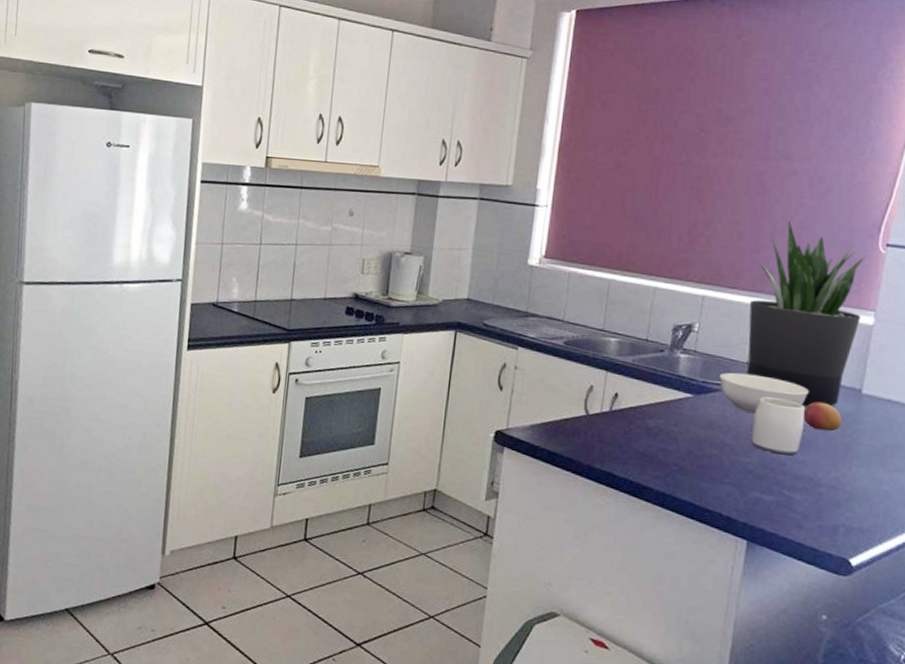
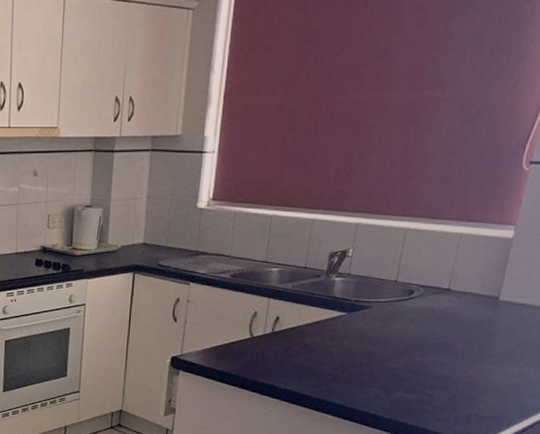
bowl: present [719,372,809,414] -> none [370,290,451,326]
planter: present [747,220,867,406] -> none [395,147,511,315]
mug: present [752,396,806,456] -> none [398,310,447,359]
fruit: present [803,401,843,432] -> none [444,310,480,336]

